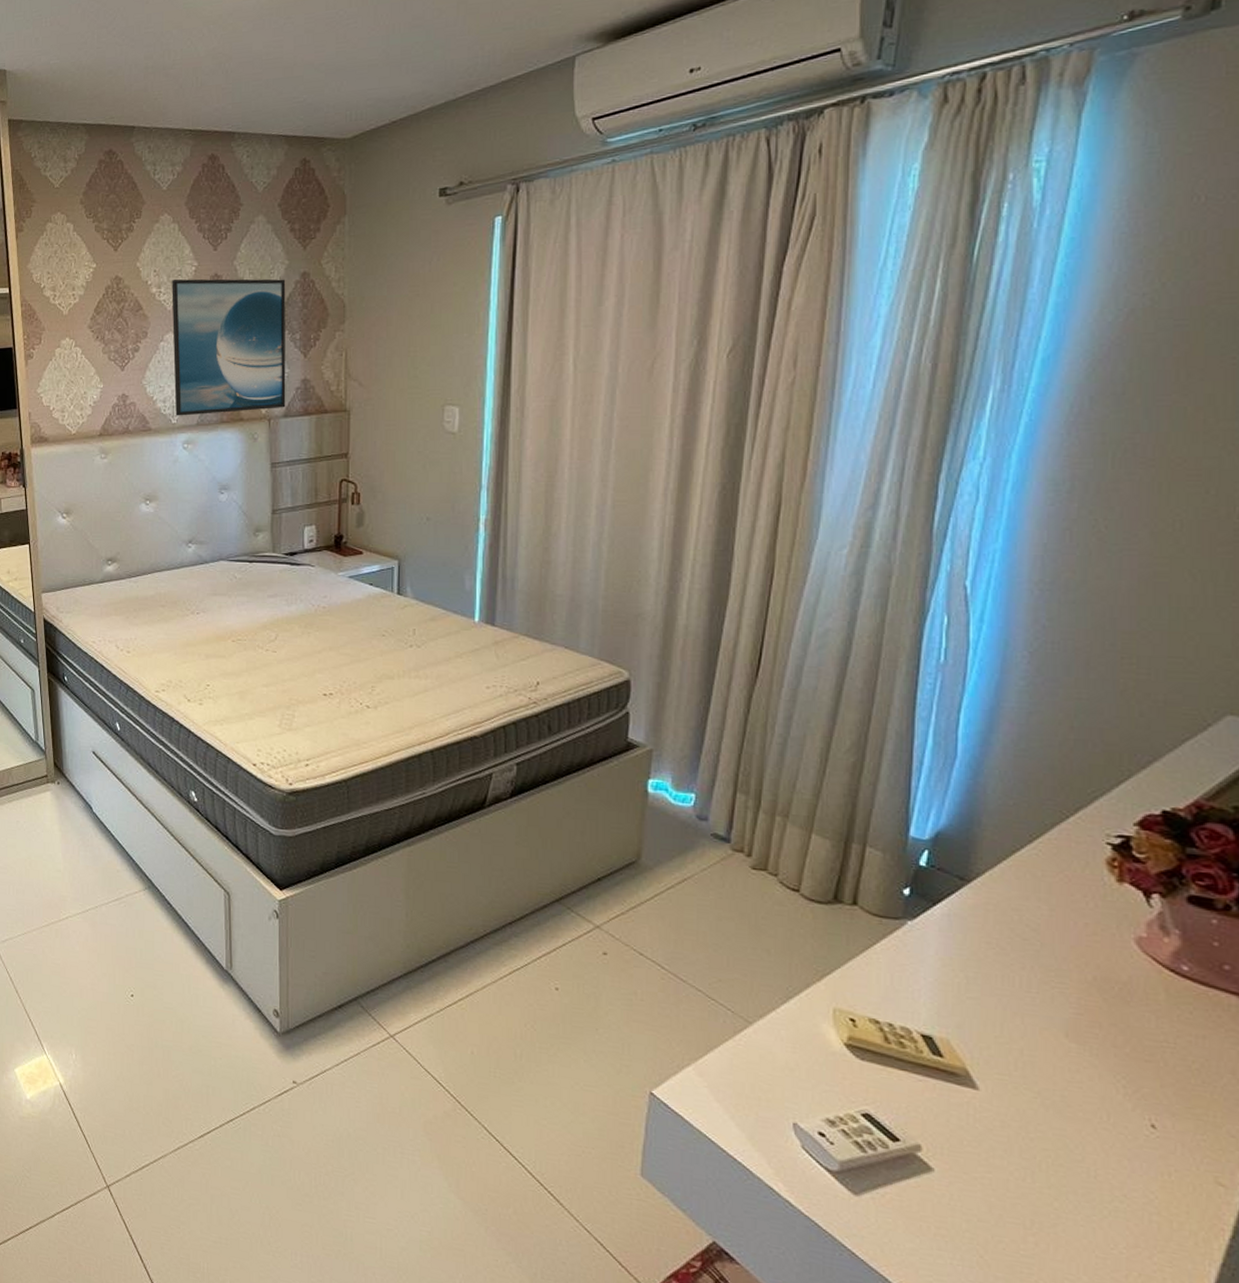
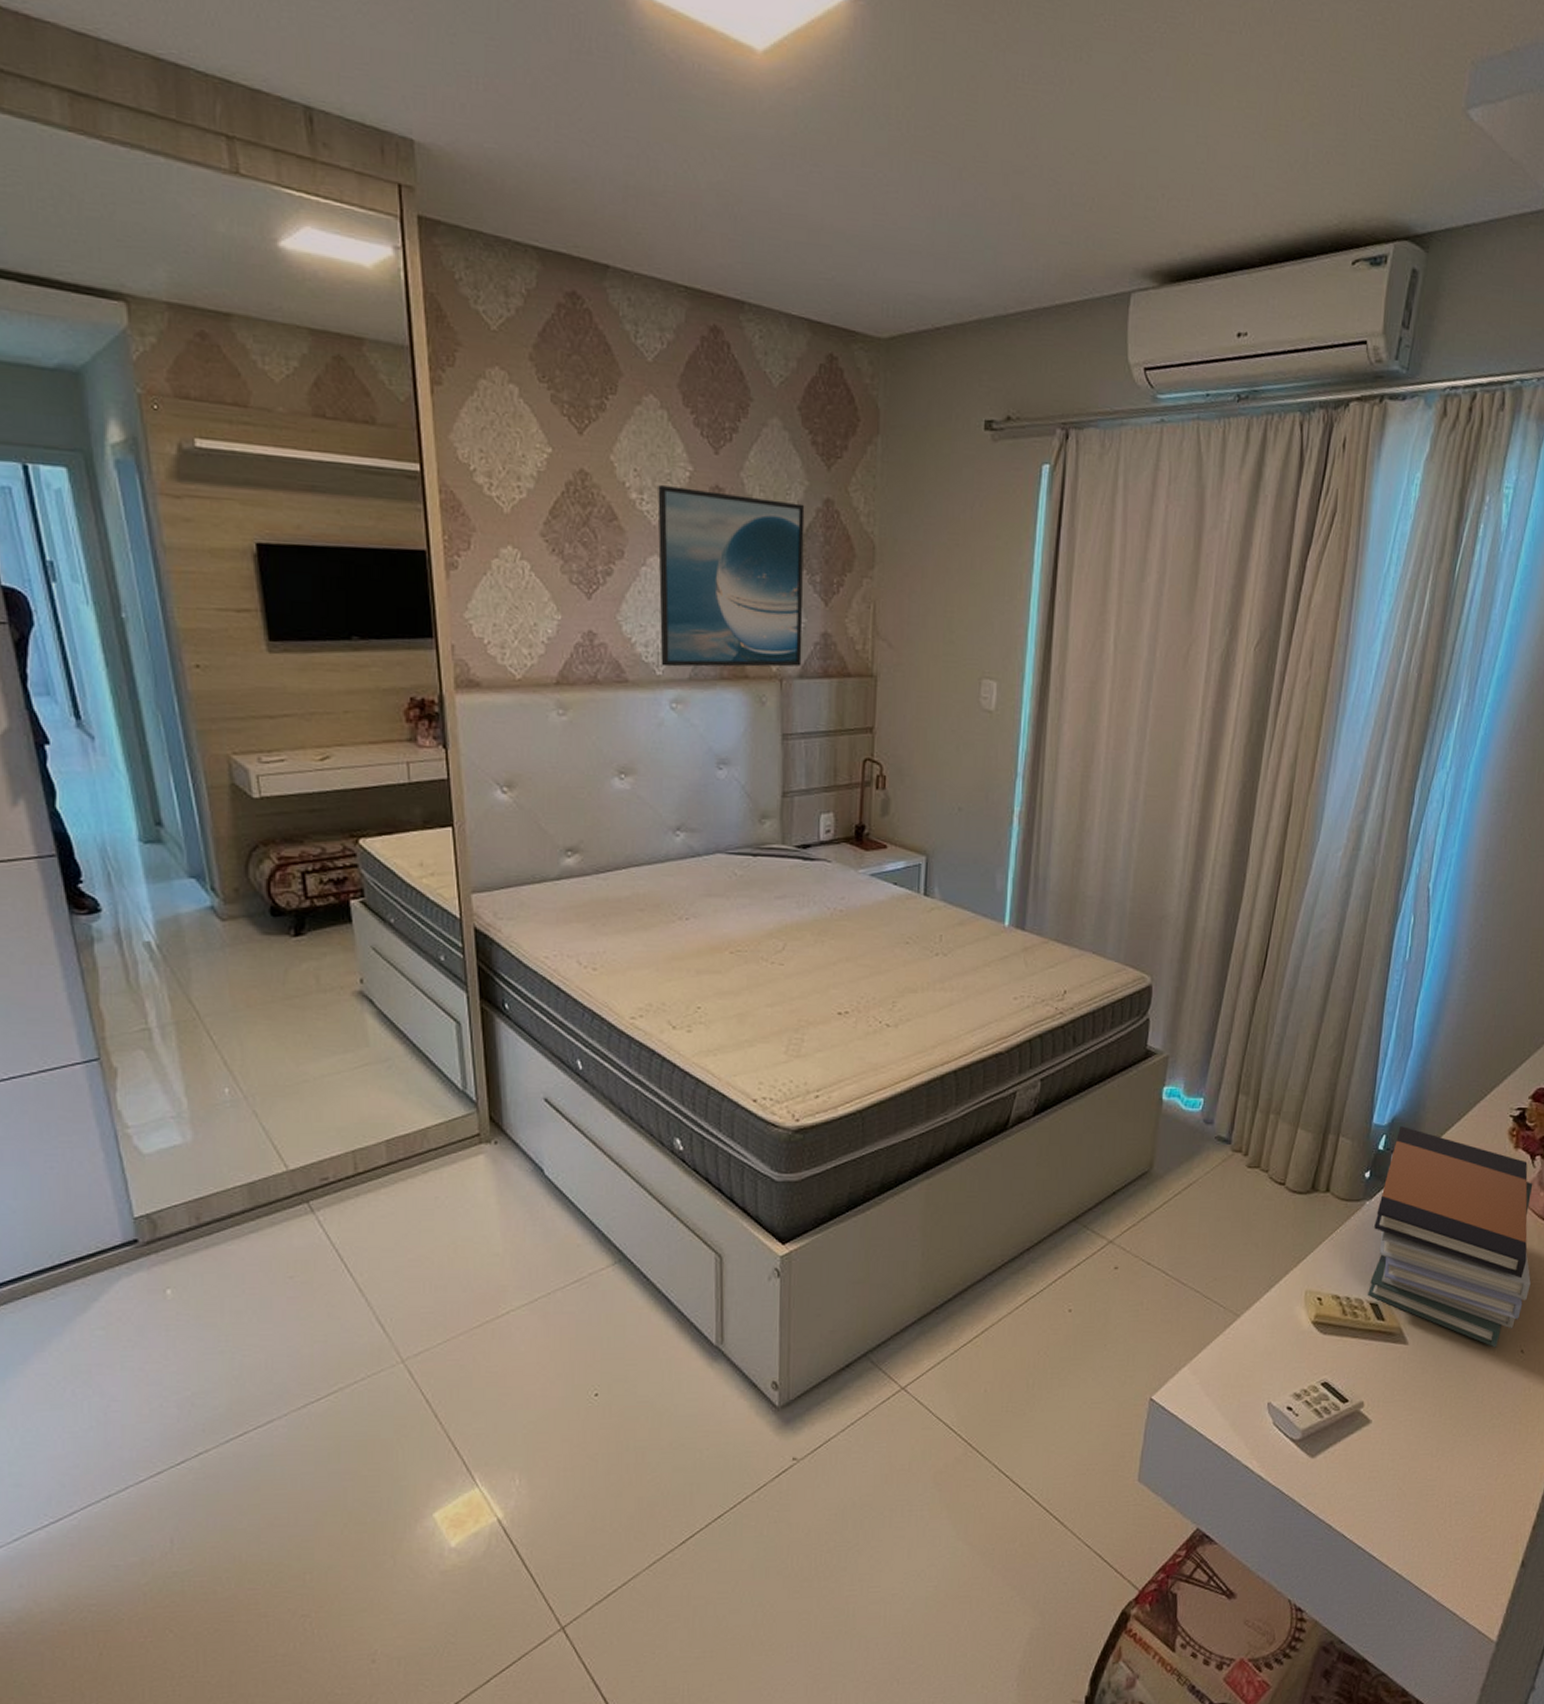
book stack: none [917,842,1159,1115] -> present [1368,1126,1533,1348]

